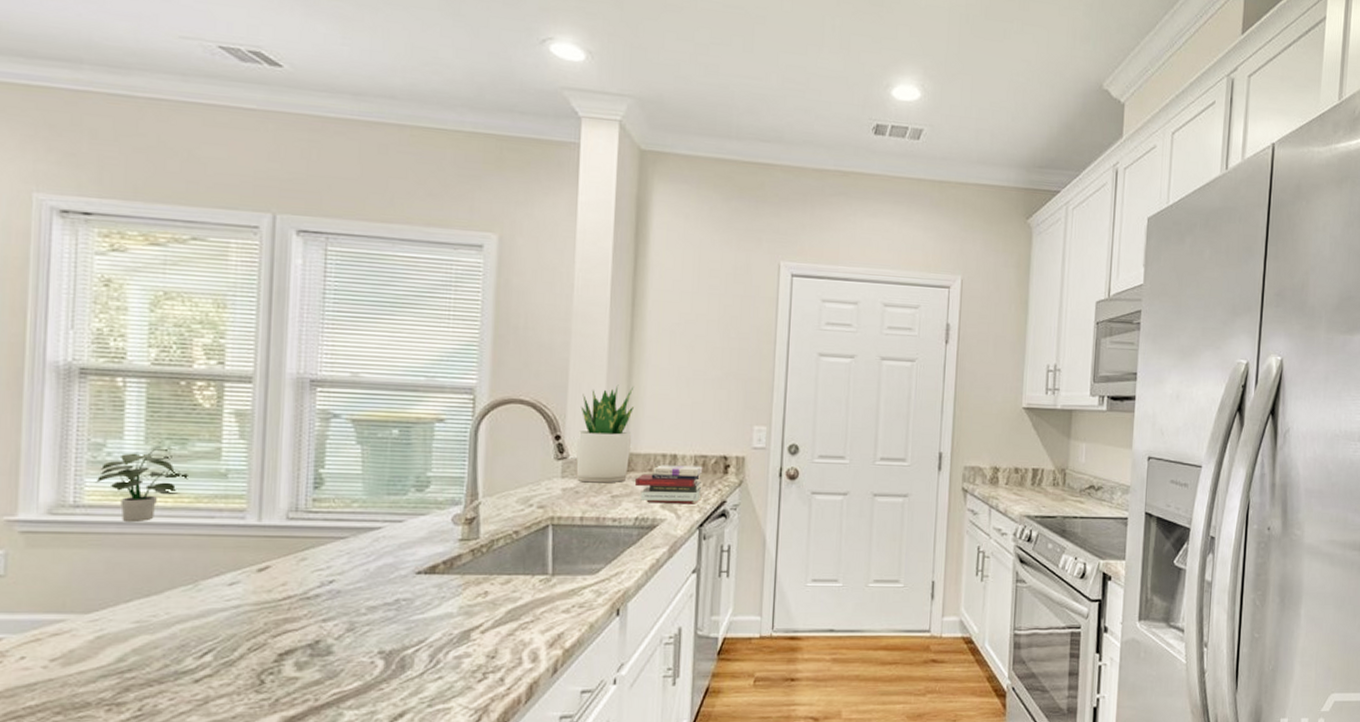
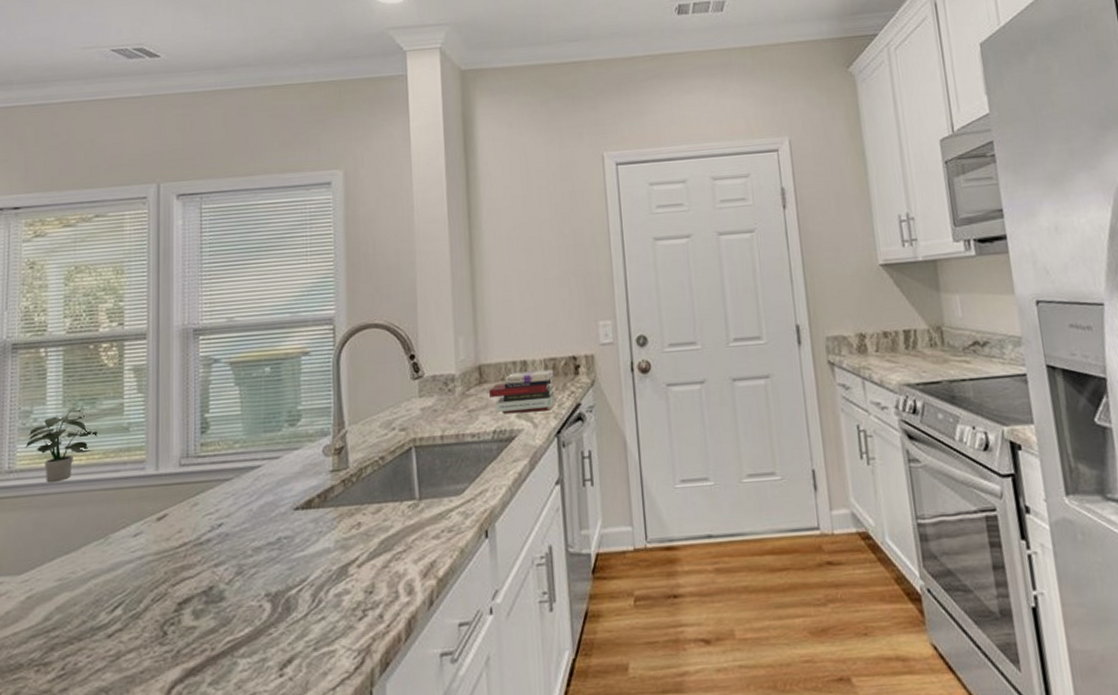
planter: present [576,384,635,483] -> none [430,297,482,400]

